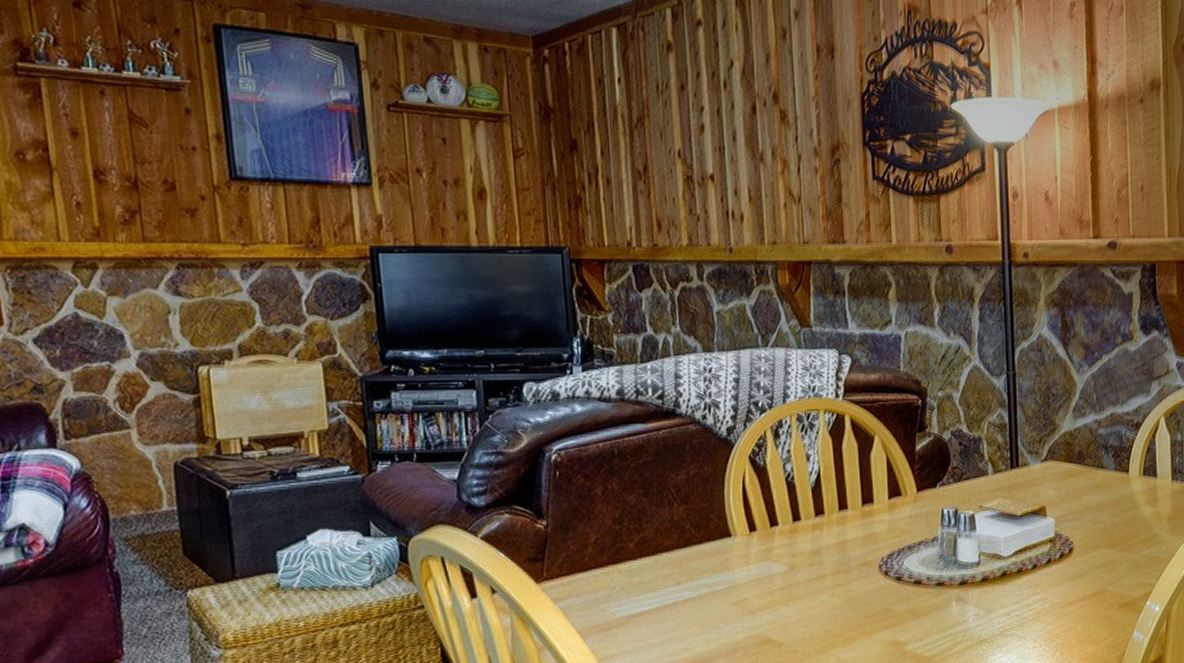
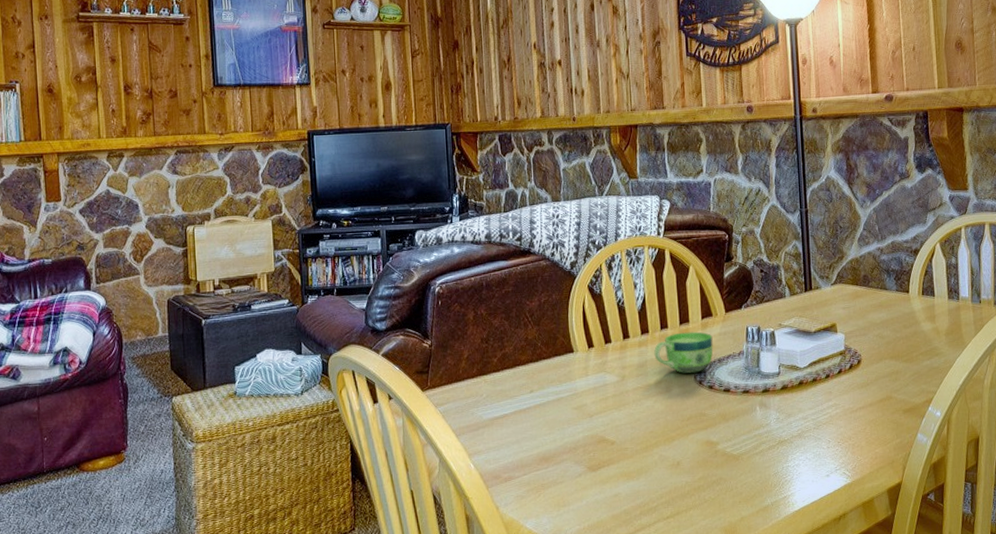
cup: none [831,513,902,563] -> present [654,331,713,373]

